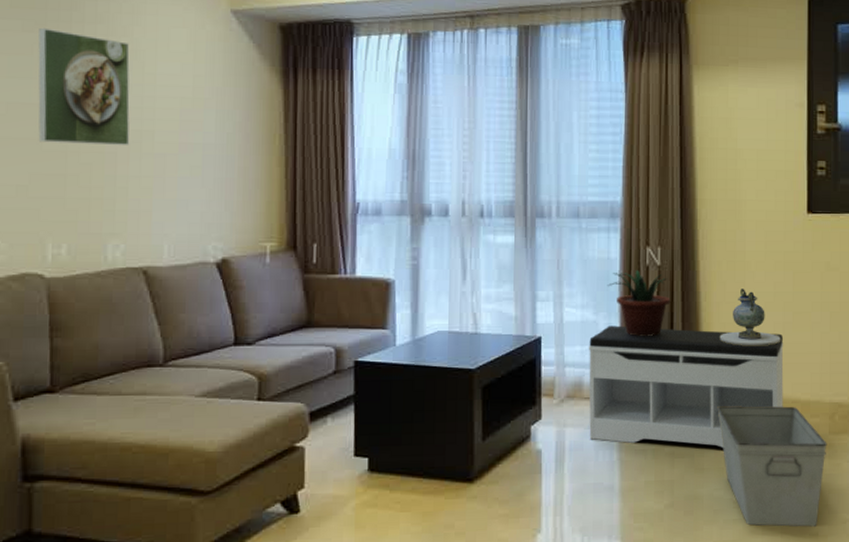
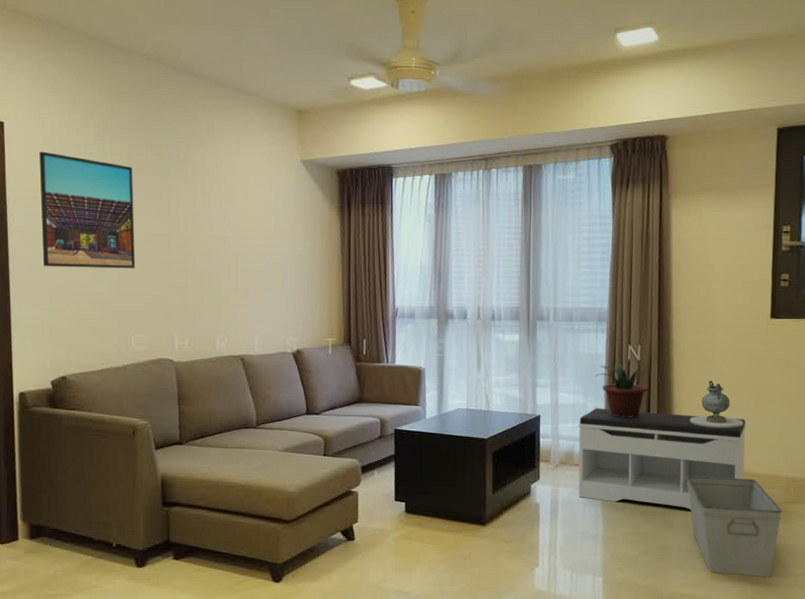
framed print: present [38,27,130,145] -> none [165,178,230,265]

